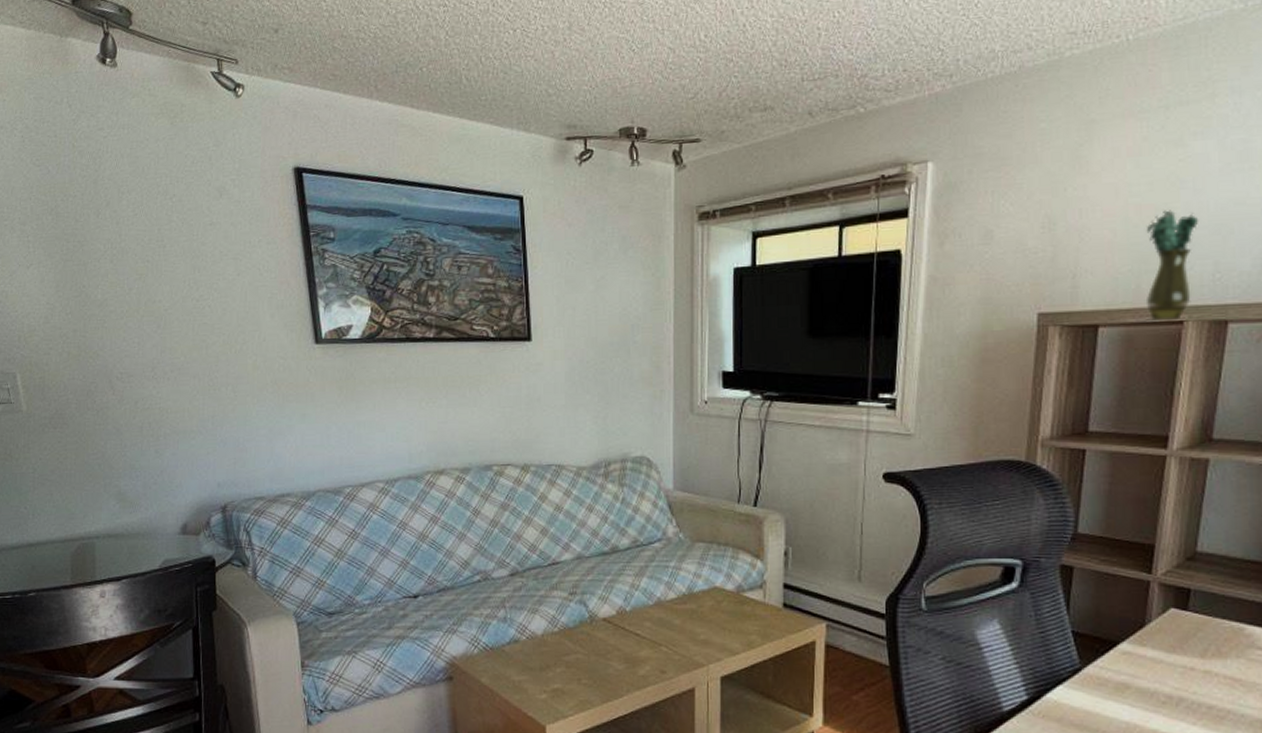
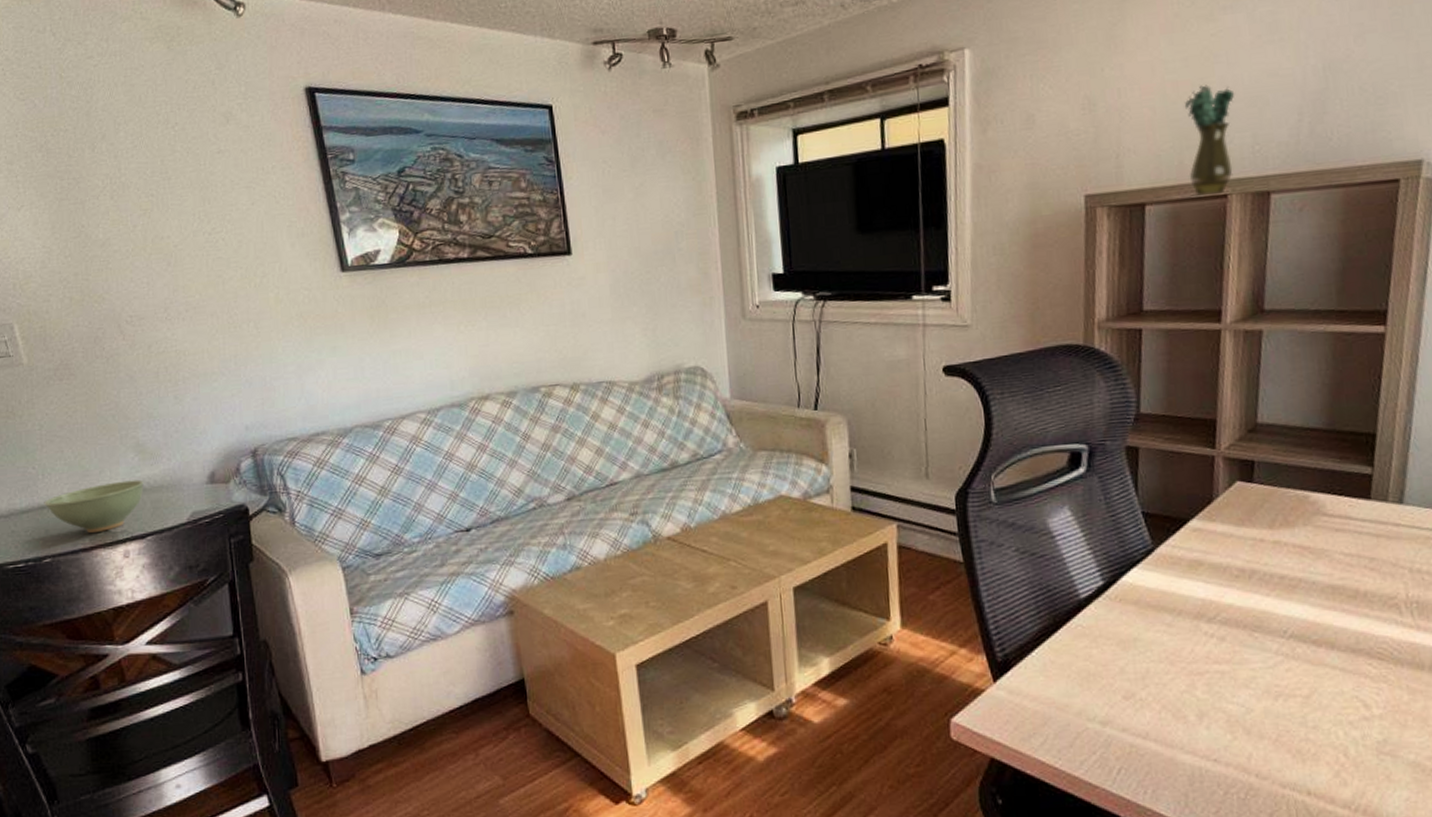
bowl: none [32,526,122,573] -> present [44,479,144,534]

